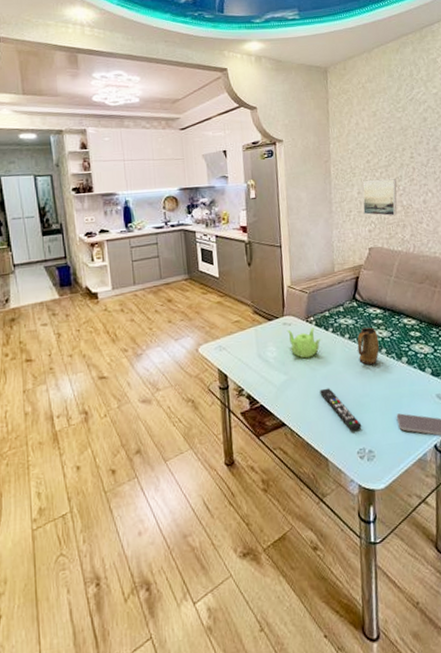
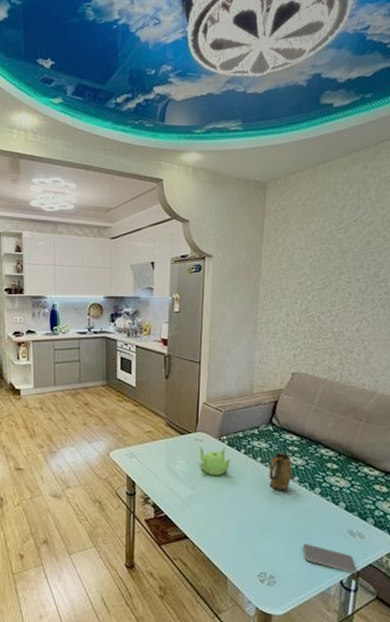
remote control: present [320,388,362,431] -> none [225,508,265,554]
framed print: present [362,179,397,216] -> none [290,302,330,342]

